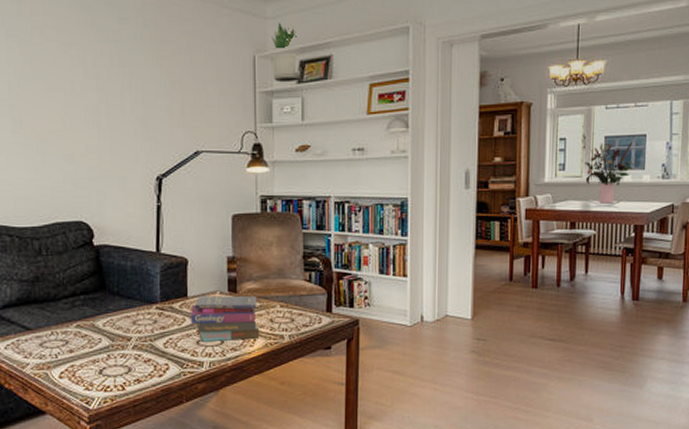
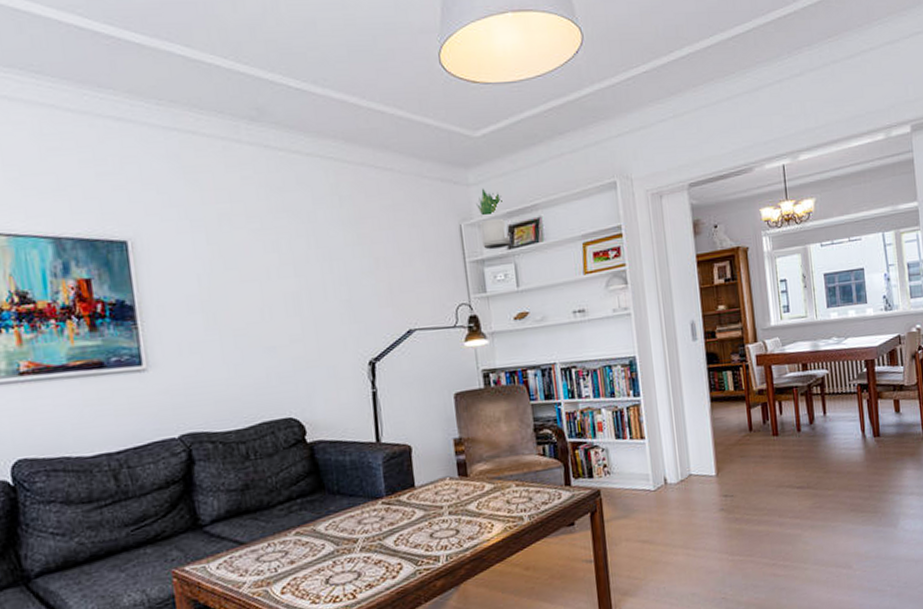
books: present [191,295,260,342] -> none [419,478,498,534]
bouquet: present [583,142,635,205] -> none [807,277,857,343]

